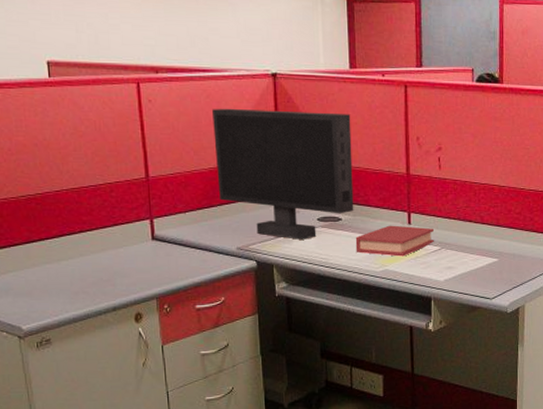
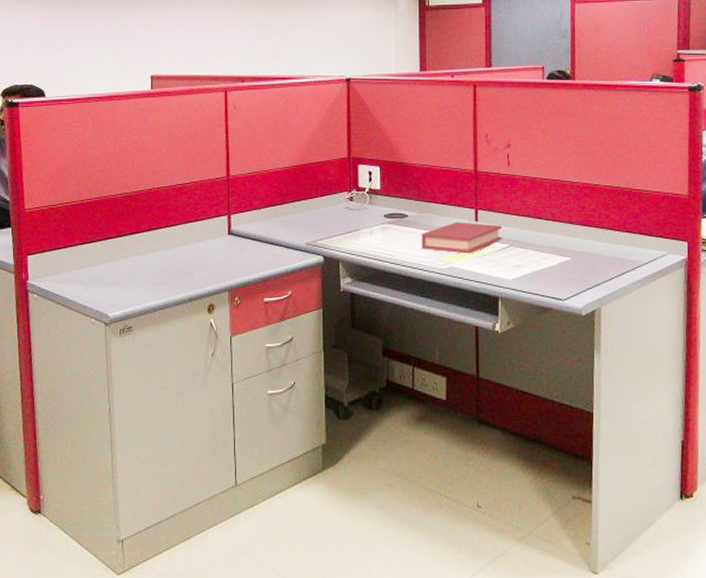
monitor: present [212,108,354,240] -> none [290,111,421,236]

